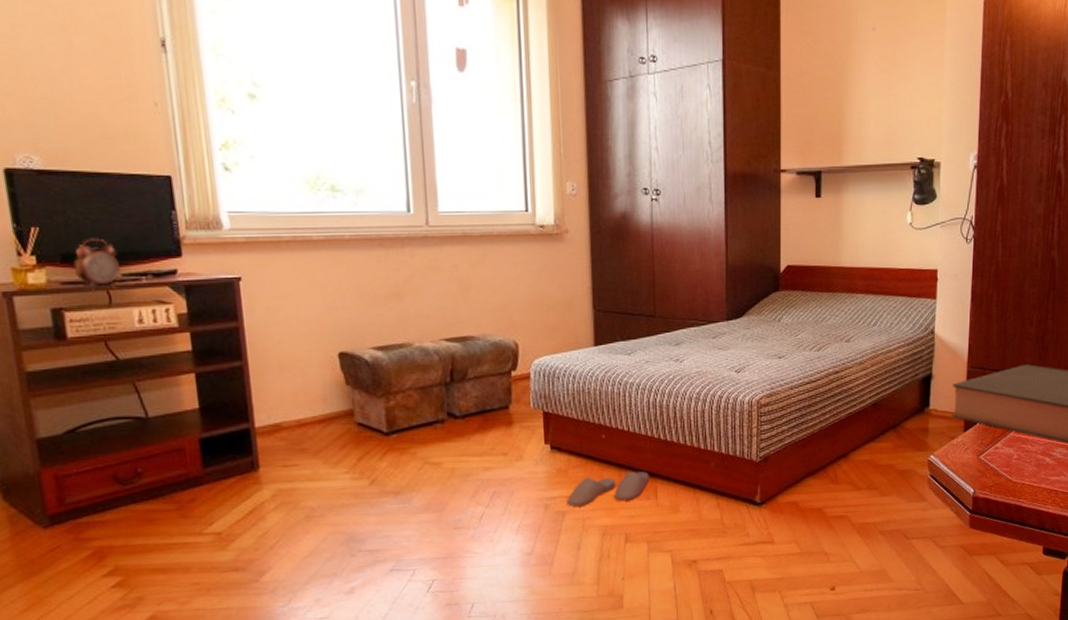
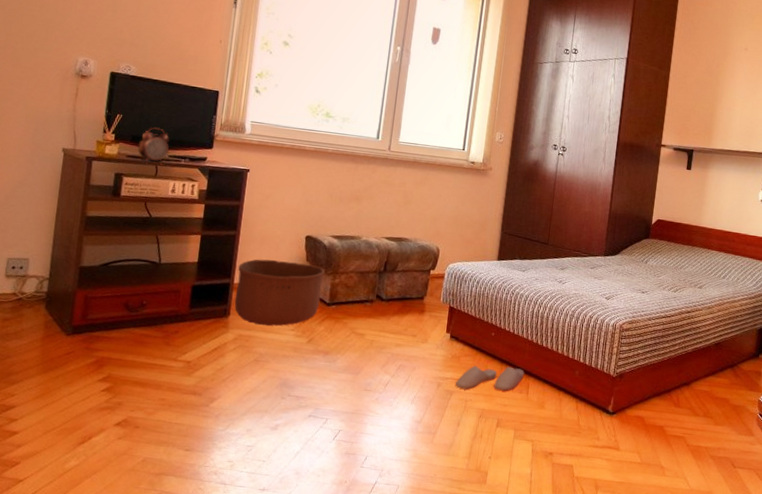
basket: none [256,388,376,474] -> present [234,259,325,326]

